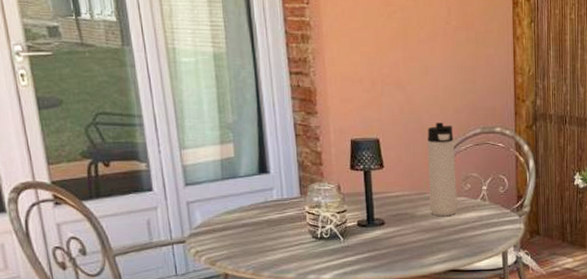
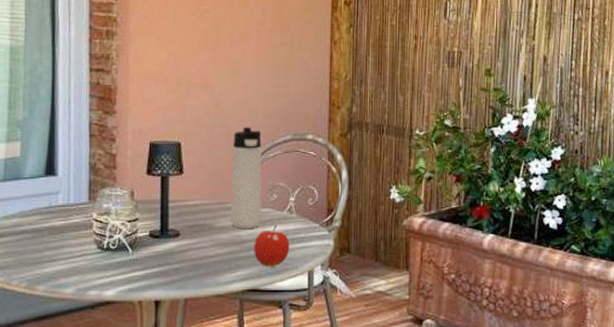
fruit: none [452,211,485,250] -> present [254,224,290,267]

